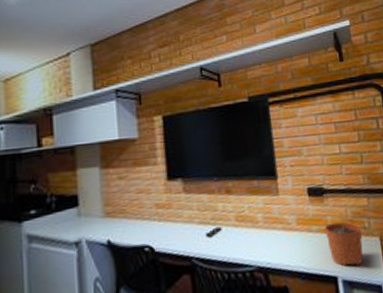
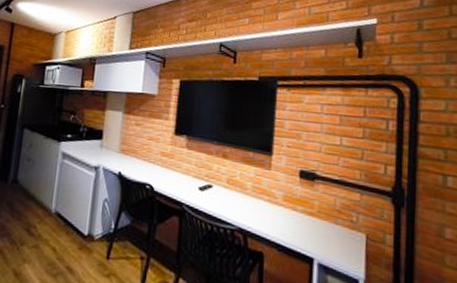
plant pot: present [324,214,363,267] -> none [309,202,349,255]

